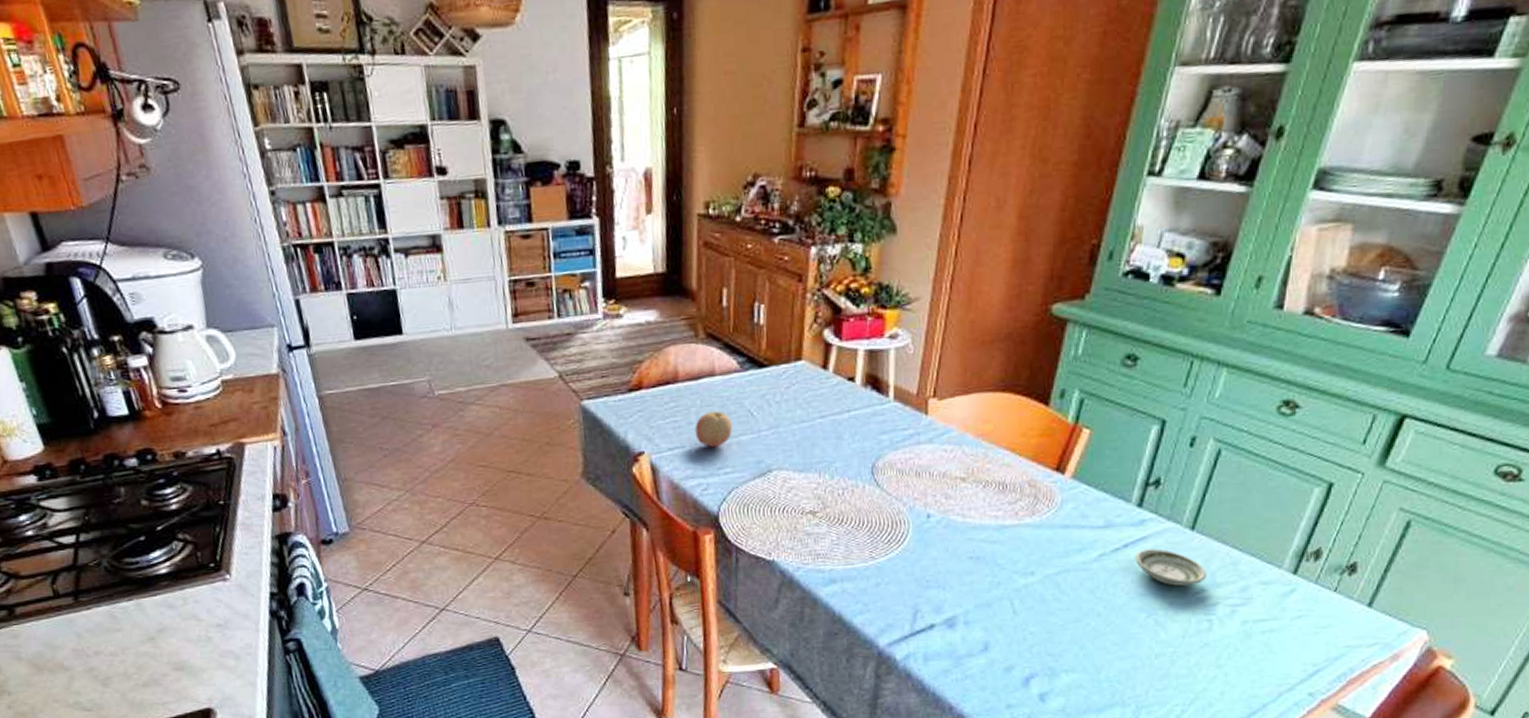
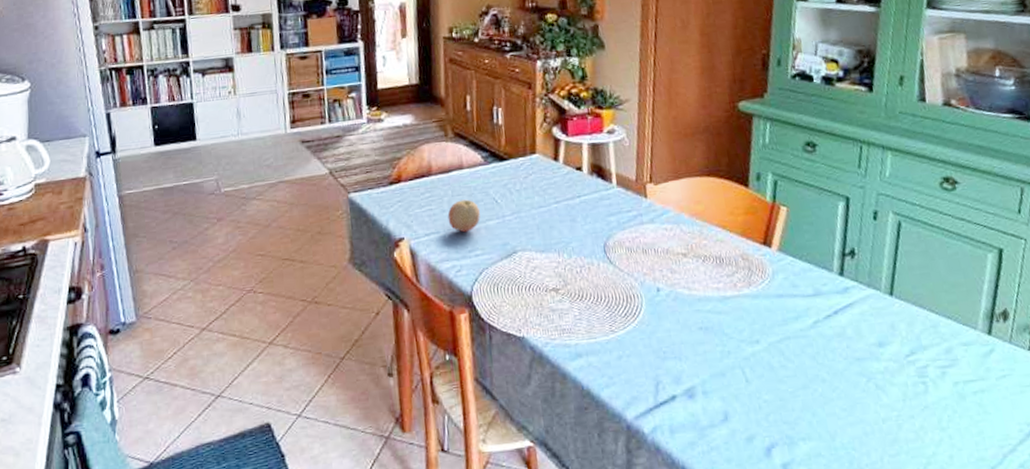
saucer: present [1135,548,1207,586] -> none [846,314,913,350]

